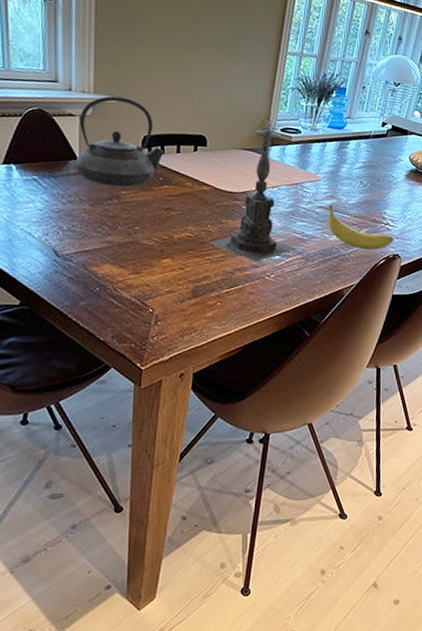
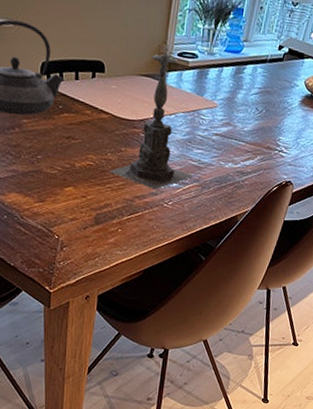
fruit: present [328,204,394,251] -> none [224,131,287,178]

